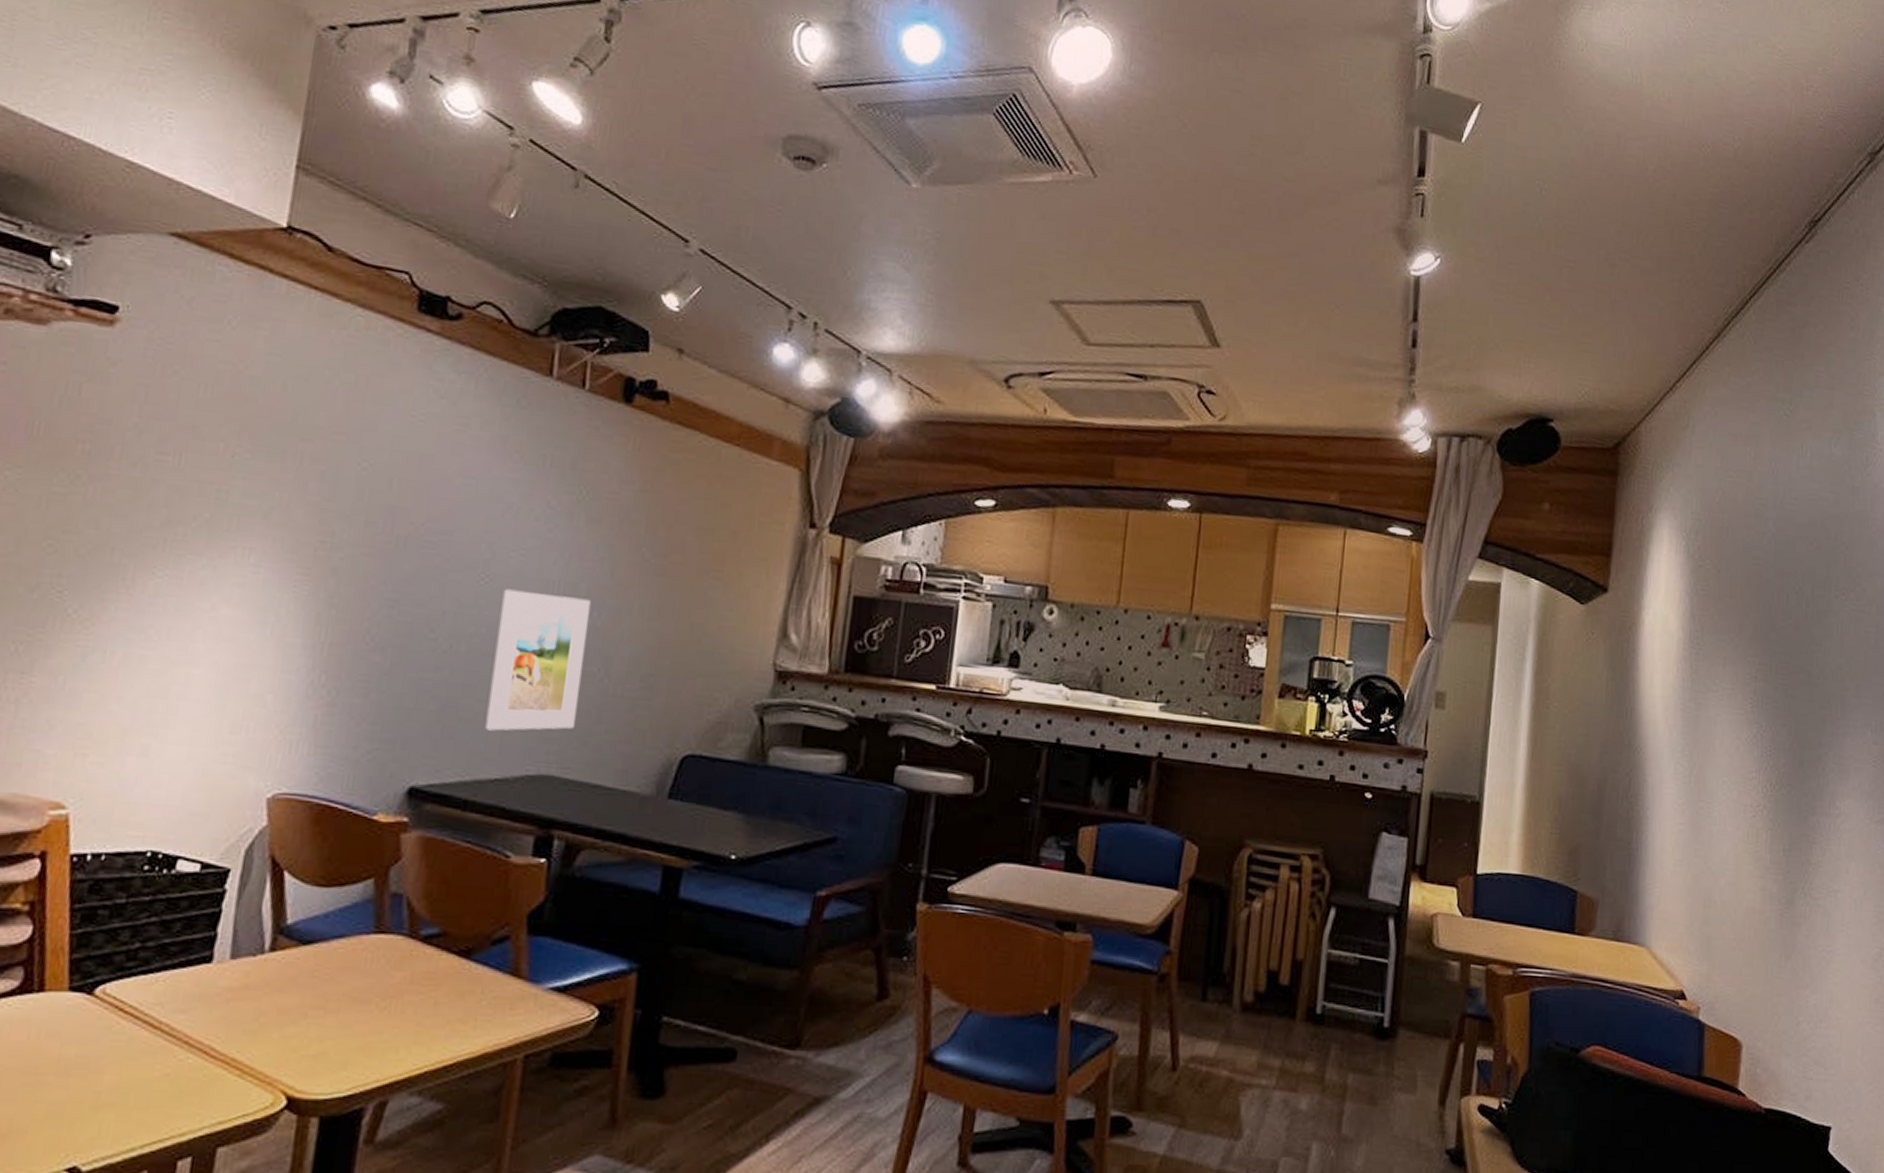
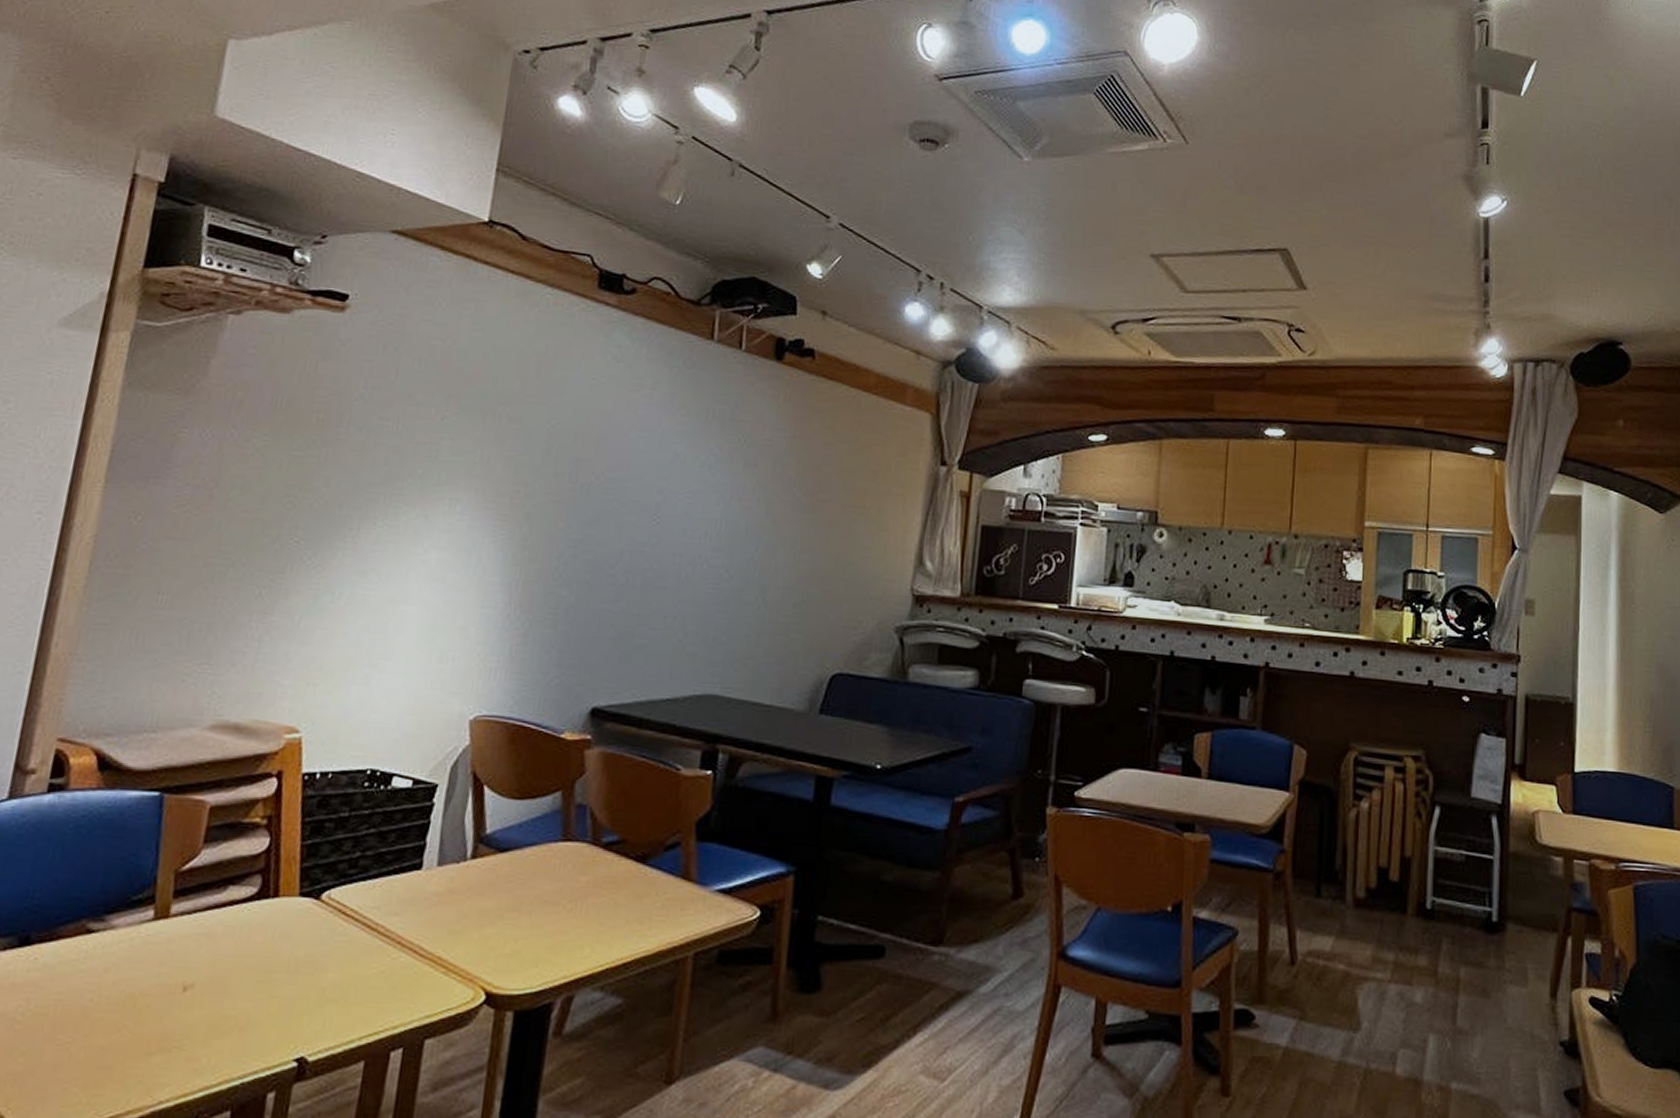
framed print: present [485,588,591,731] -> none [657,528,749,656]

